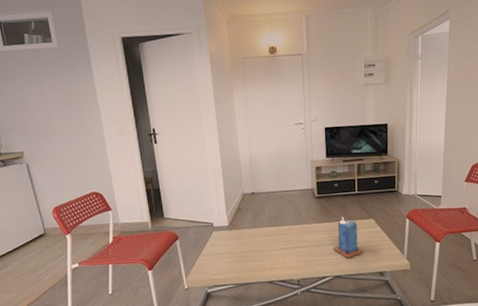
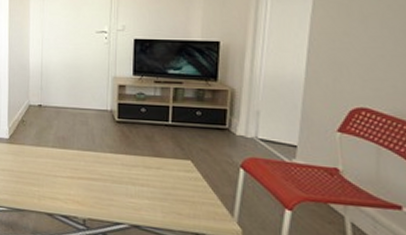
candle: present [333,217,363,259] -> none [133,151,174,206]

